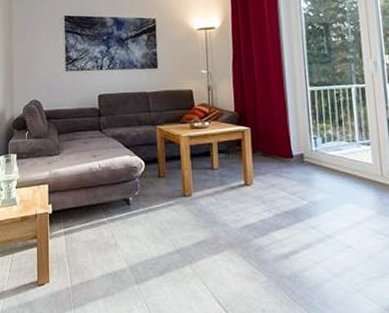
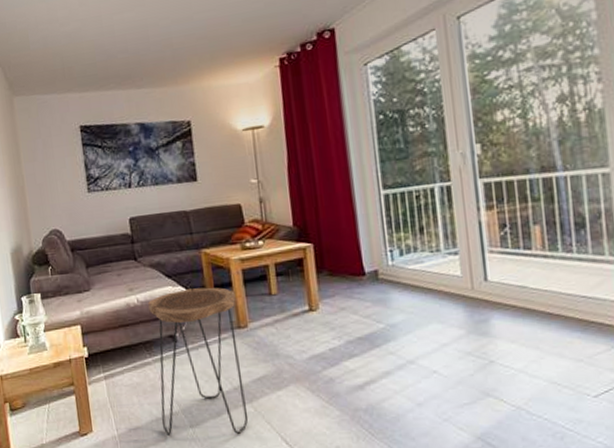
side table: none [108,159,187,292] -> present [148,287,249,435]

